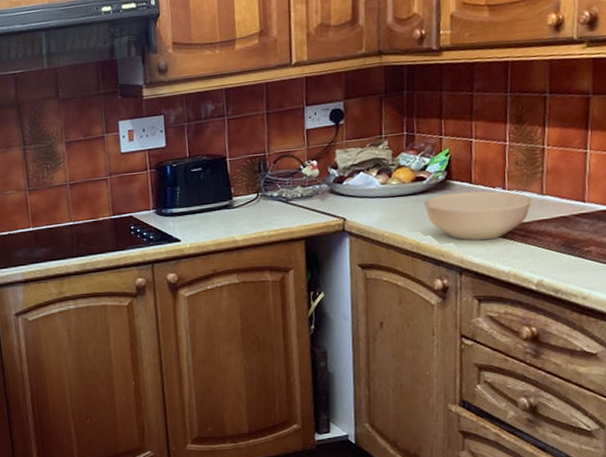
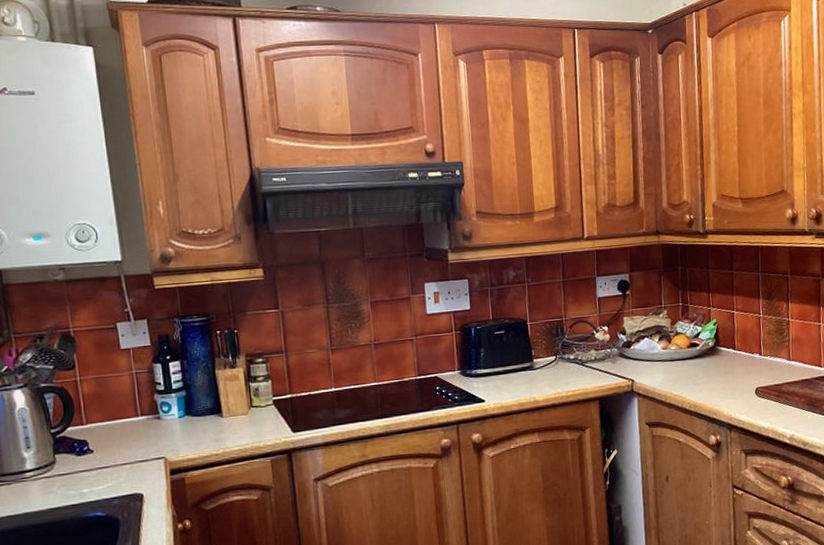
bowl: present [423,191,533,241] -> none [698,356,783,400]

